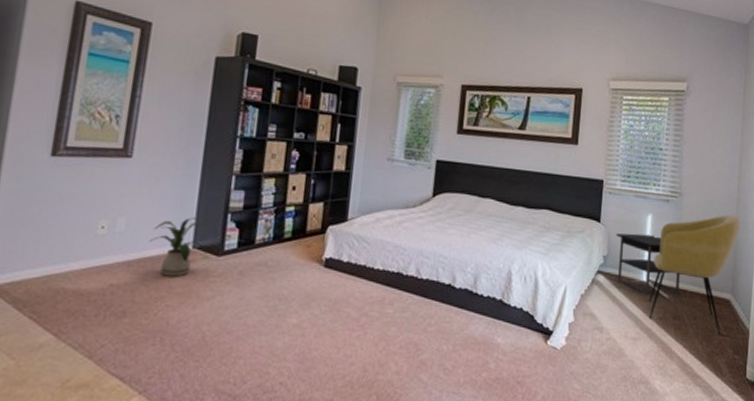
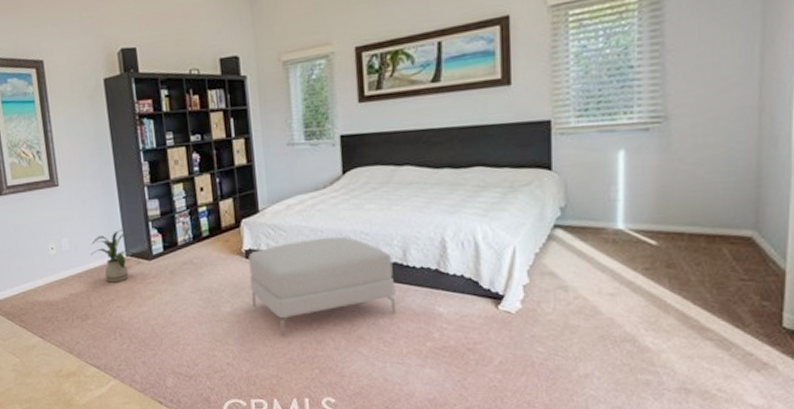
ottoman: none [321,255,464,357] -> present [248,236,397,337]
nightstand: present [616,233,680,294] -> none [575,173,672,244]
armchair: present [648,214,741,335] -> none [627,130,766,280]

